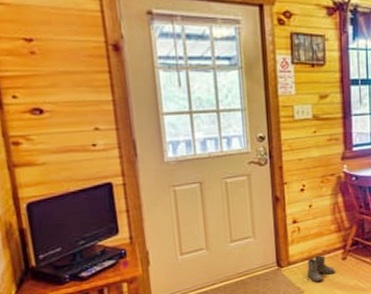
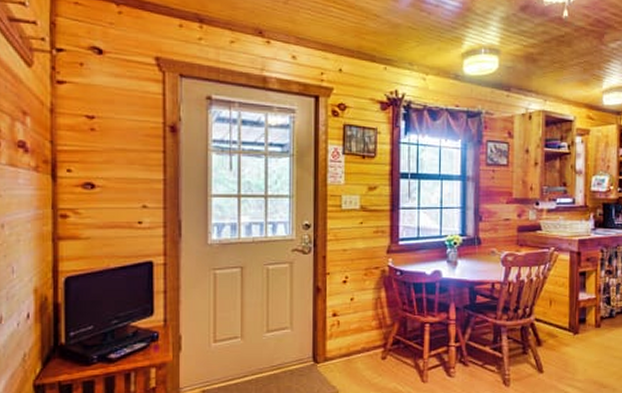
boots: present [307,255,335,283] -> none [344,352,374,383]

